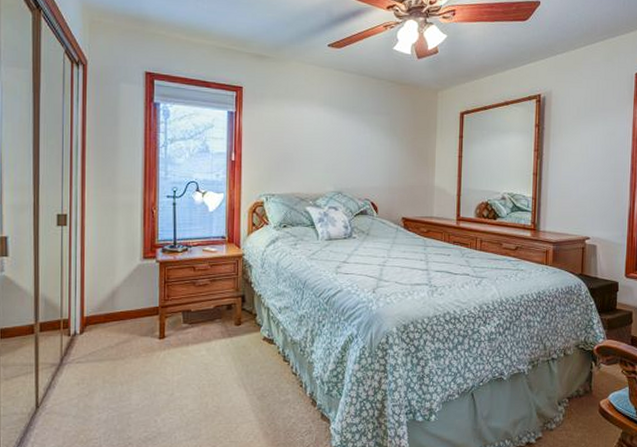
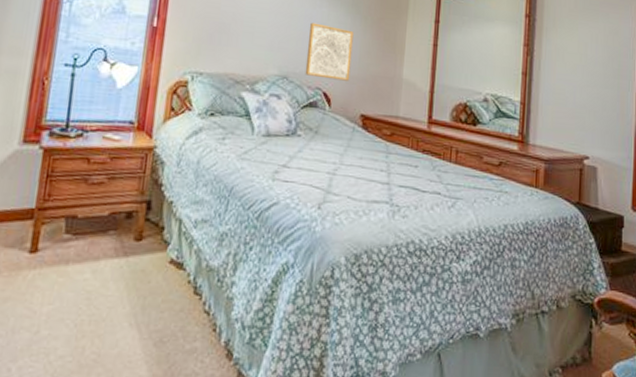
wall art: none [355,146,393,192] -> present [305,22,354,81]

